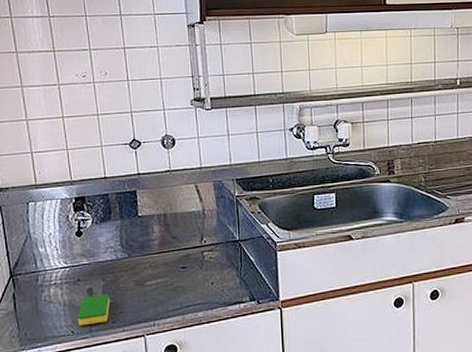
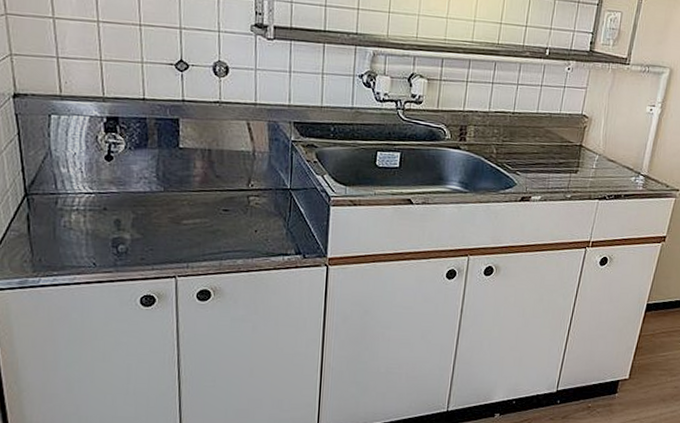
dish sponge: present [78,294,110,326] -> none [101,227,140,259]

